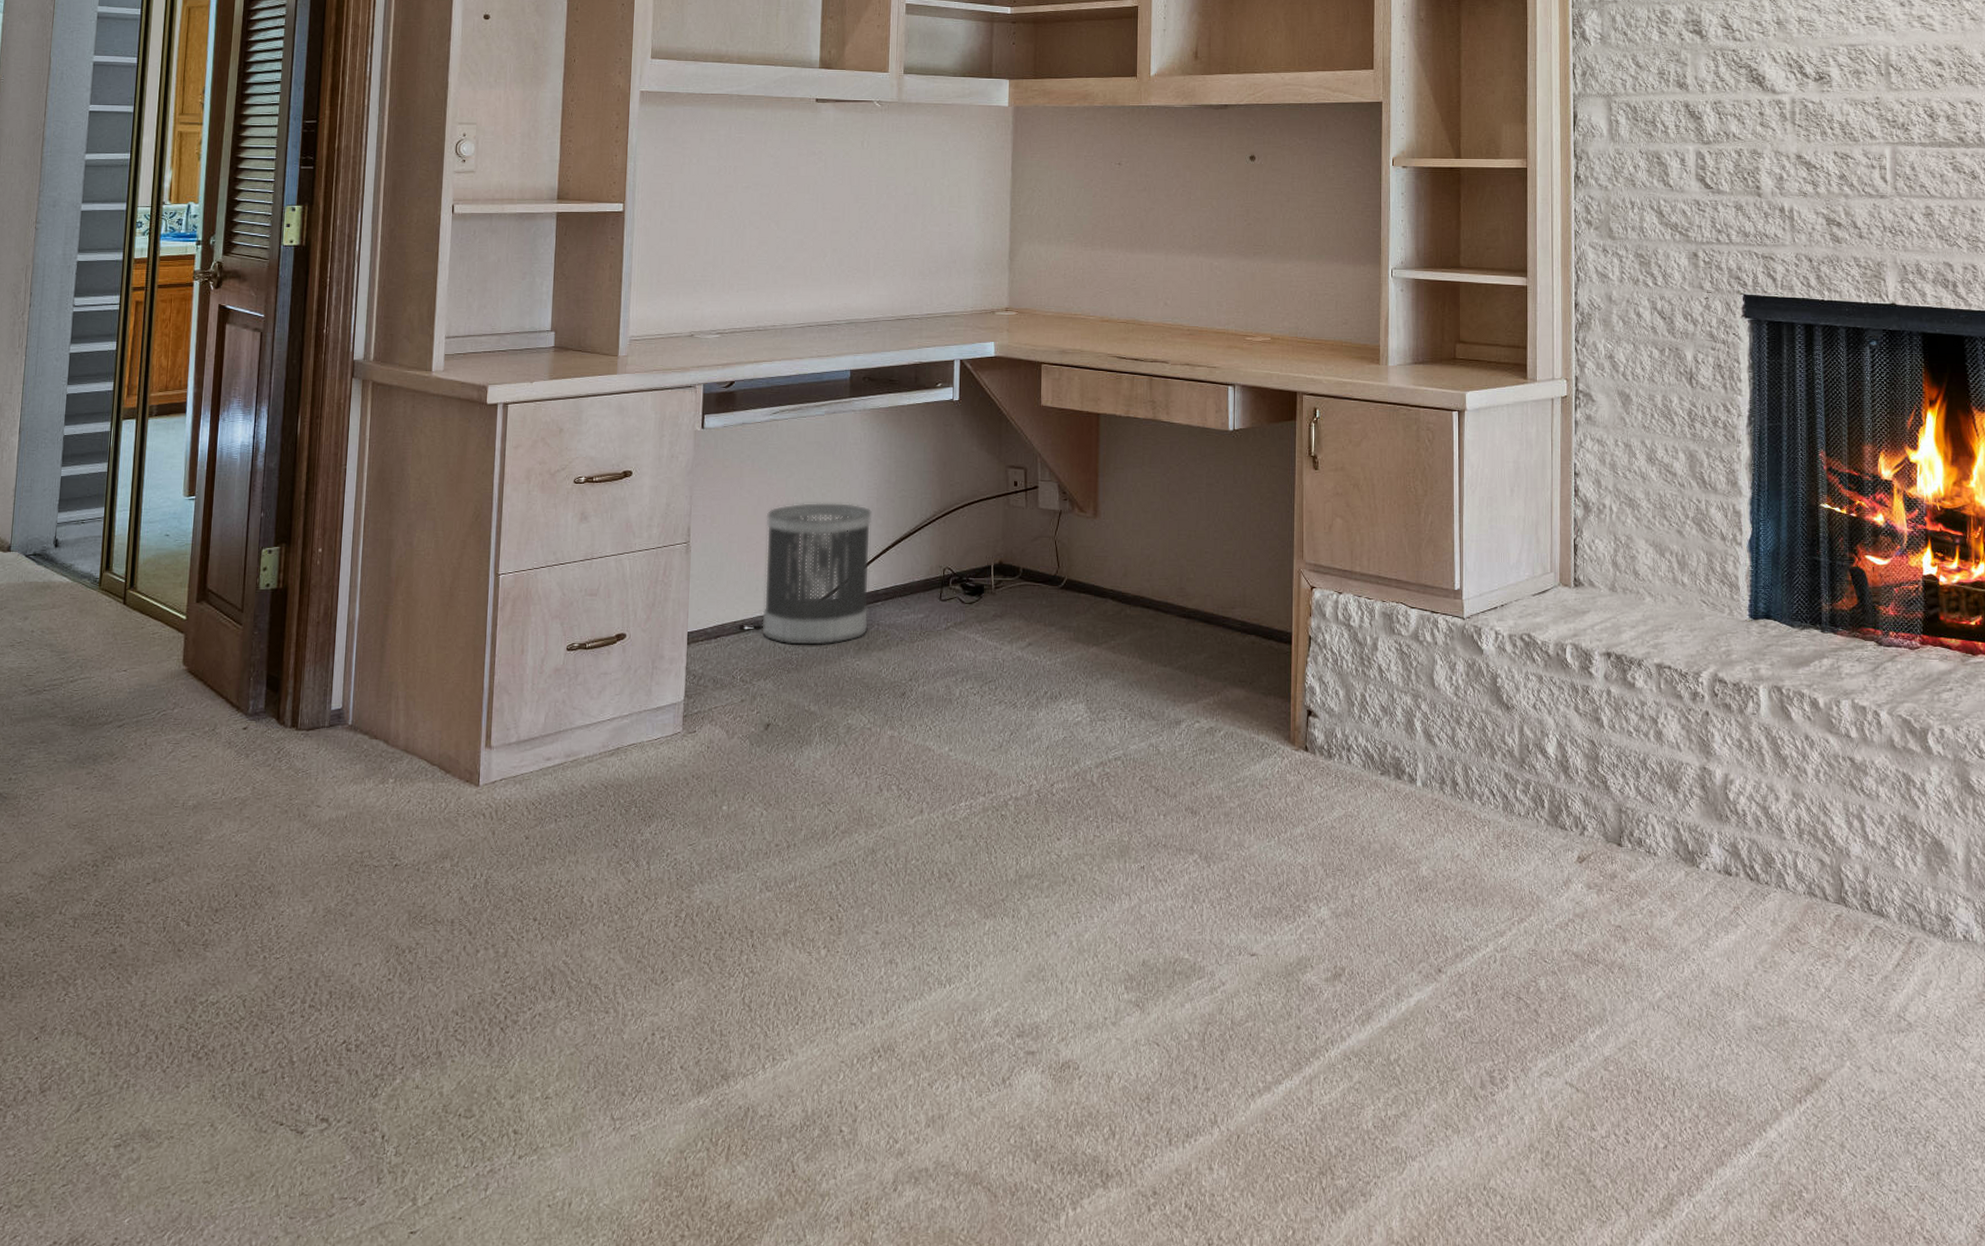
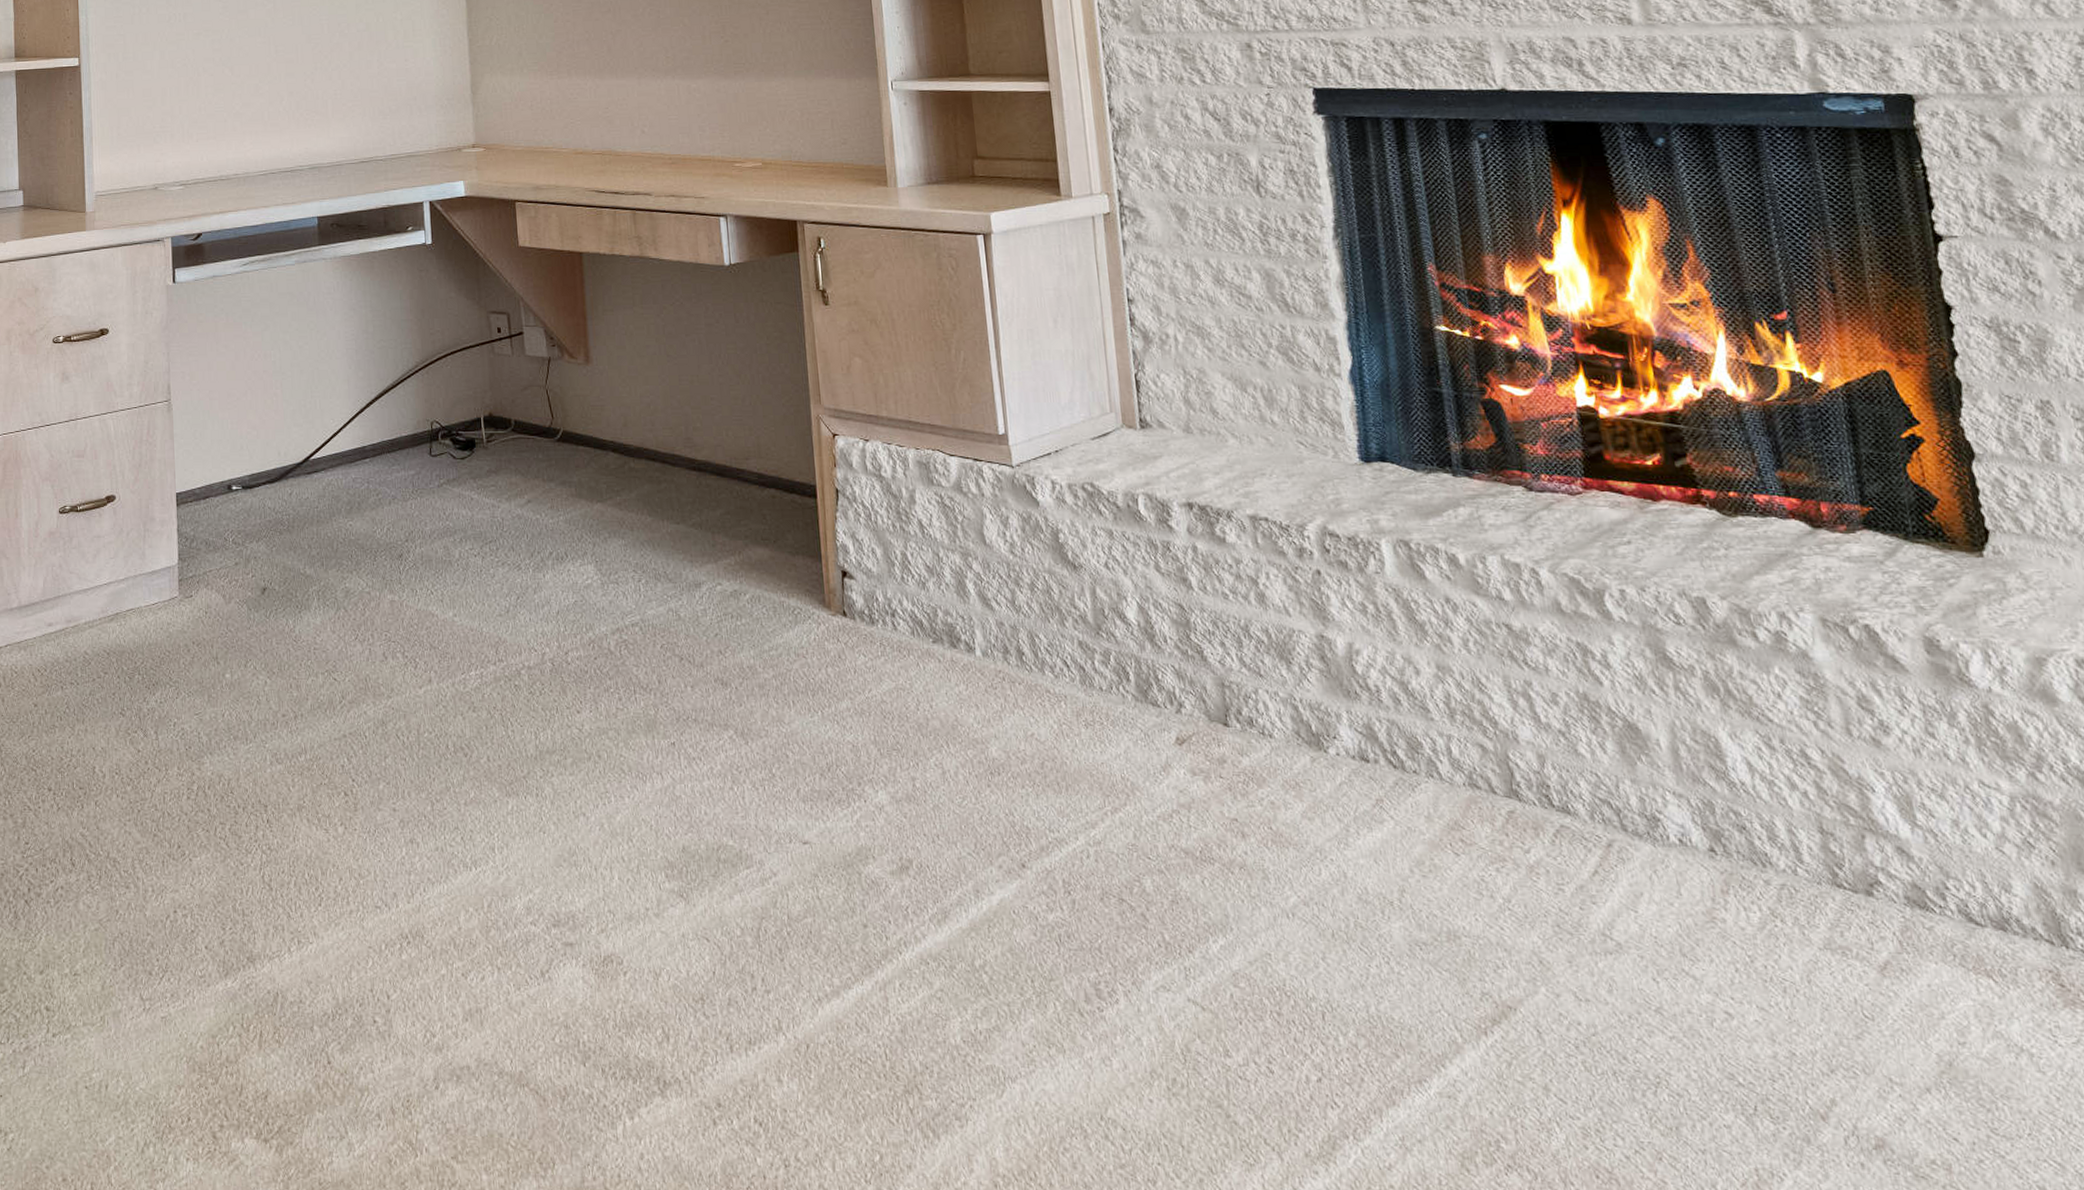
wastebasket: present [761,502,873,646] -> none [245,355,359,506]

